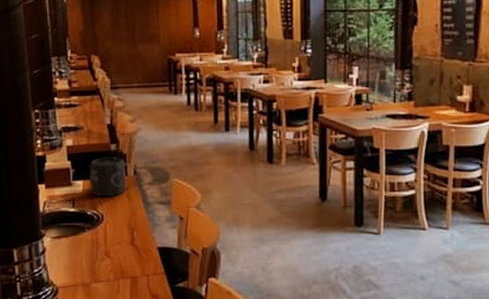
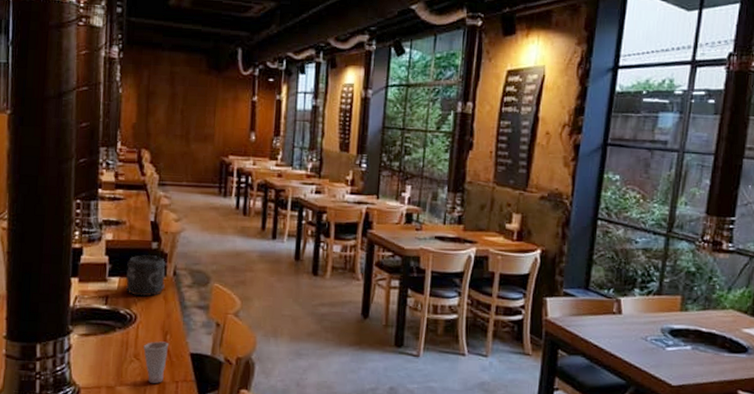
cup: none [113,238,137,279] -> present [143,341,169,384]

